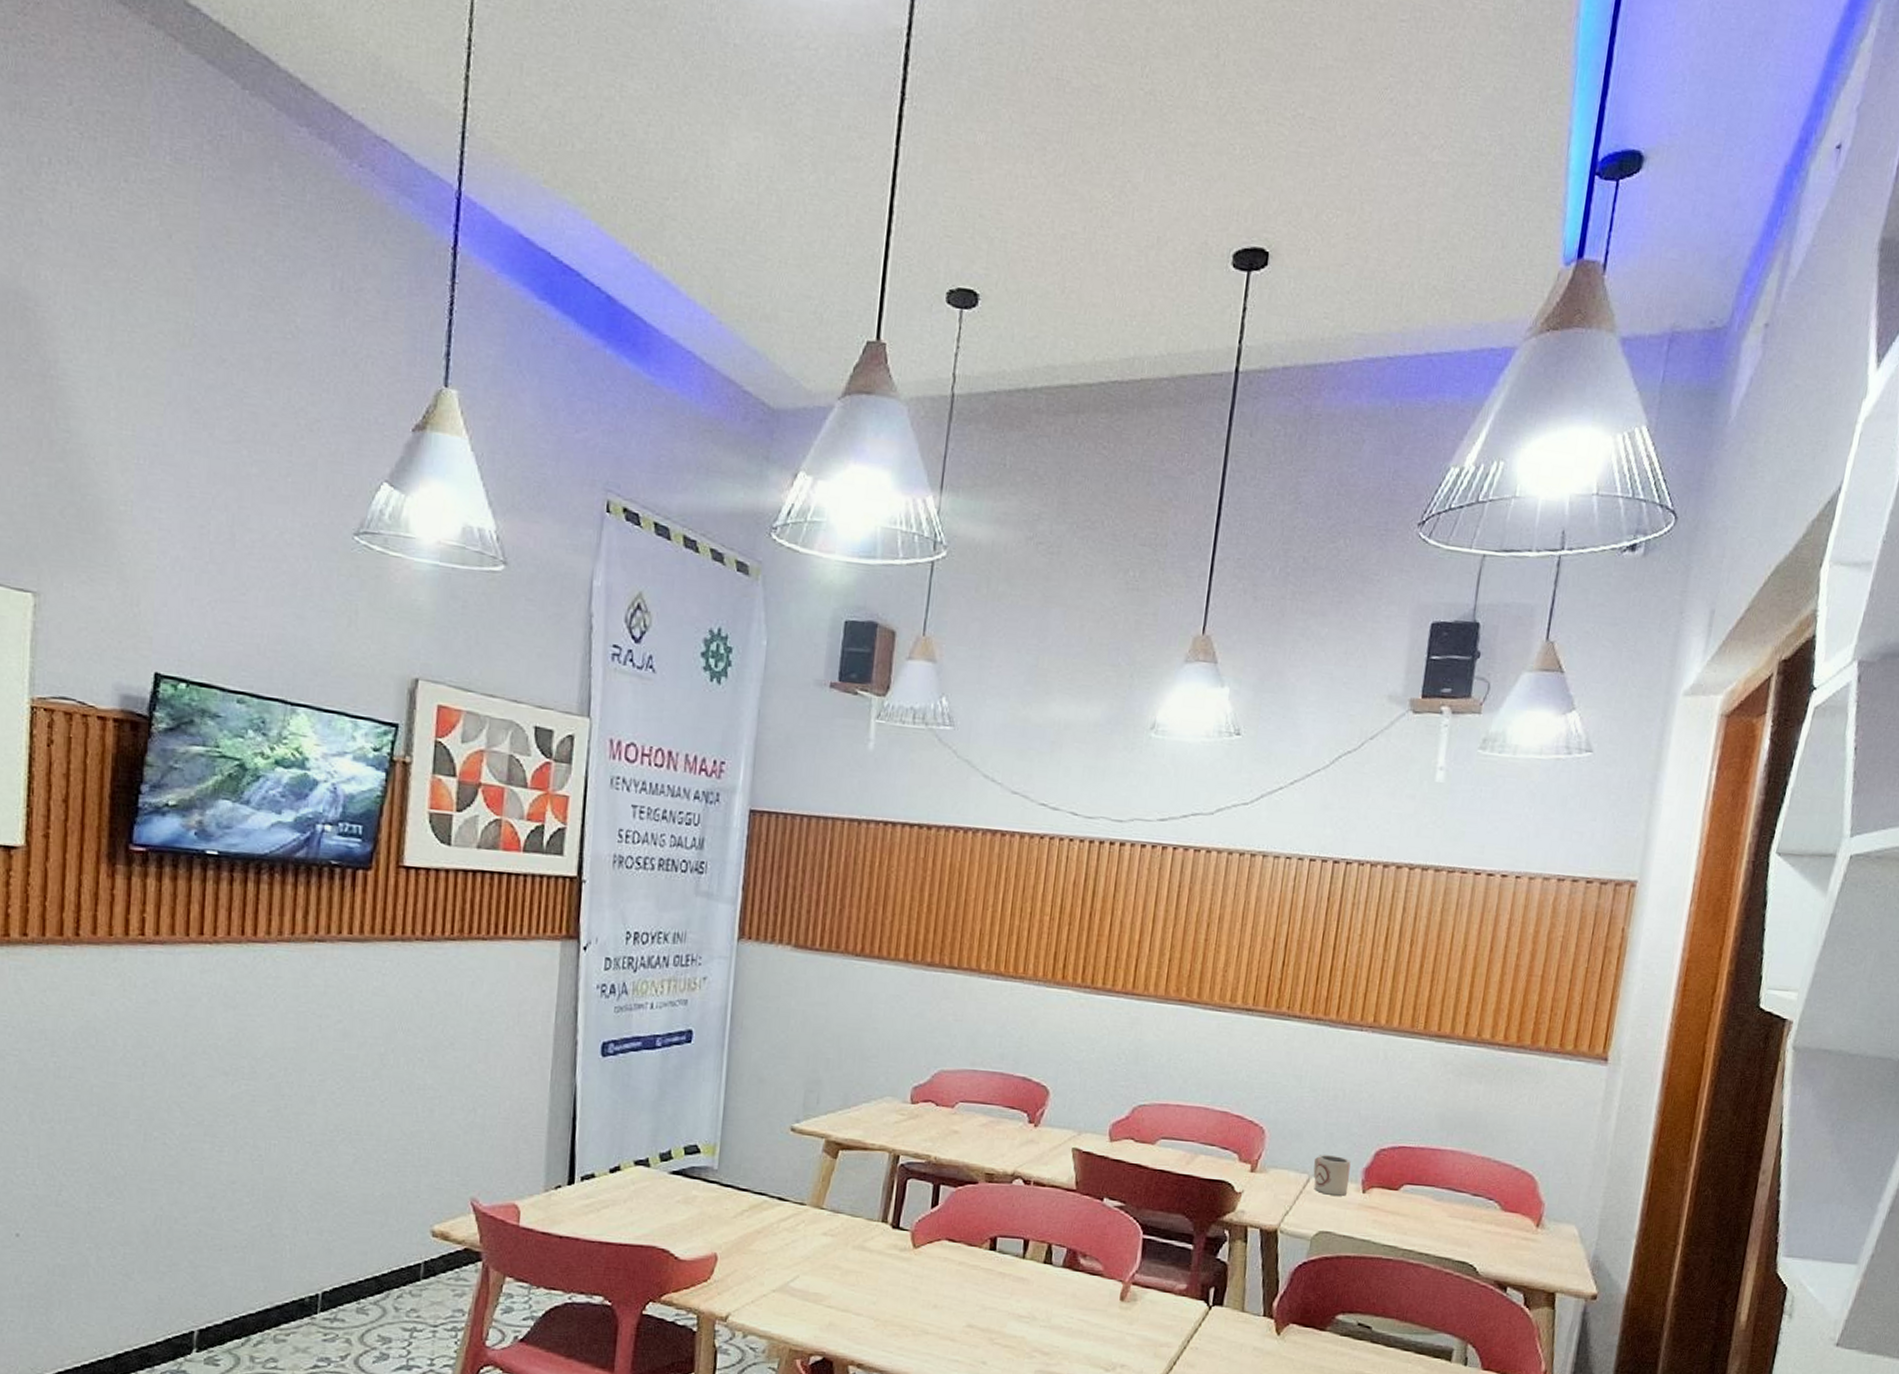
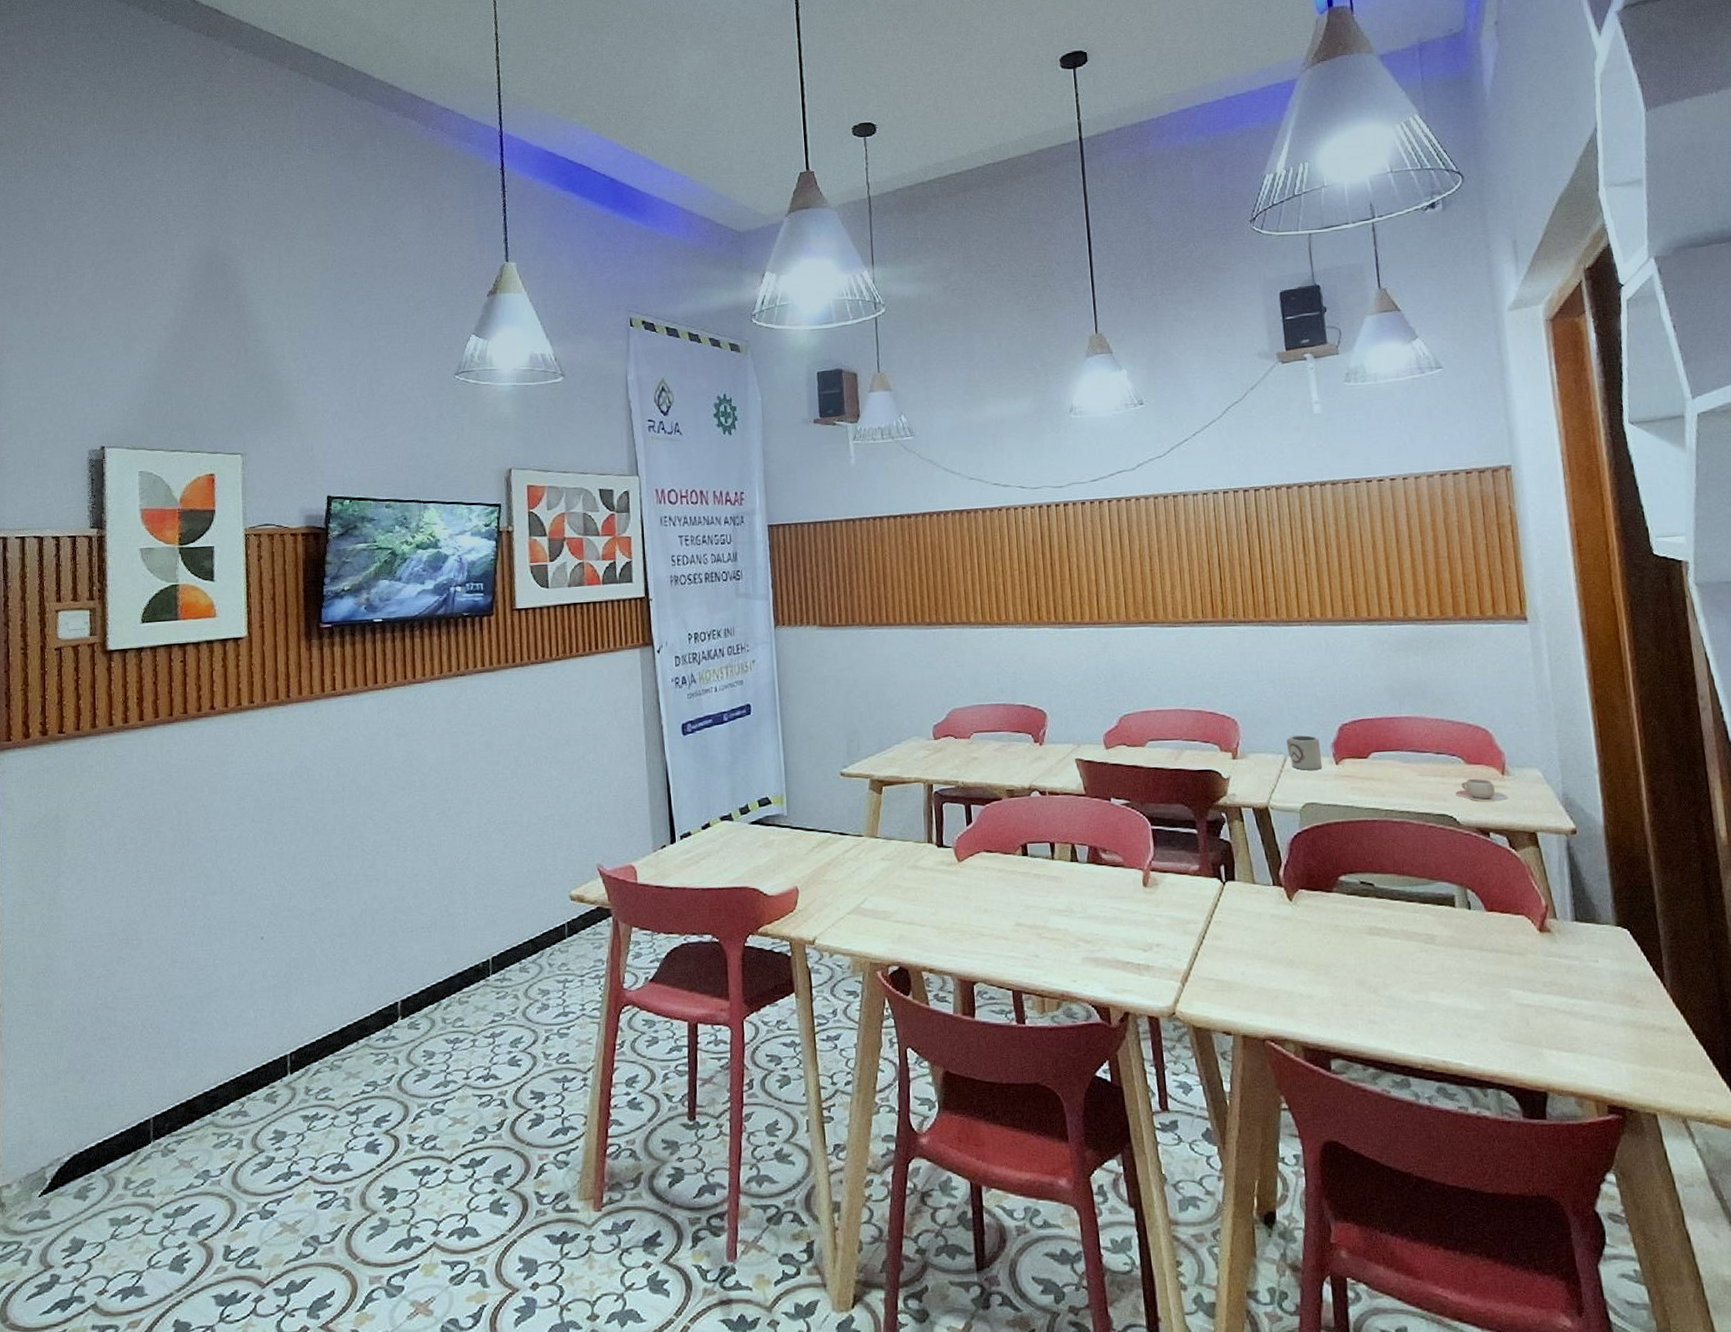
teacup: none [1482,1227,1536,1256] -> present [1455,778,1508,803]

